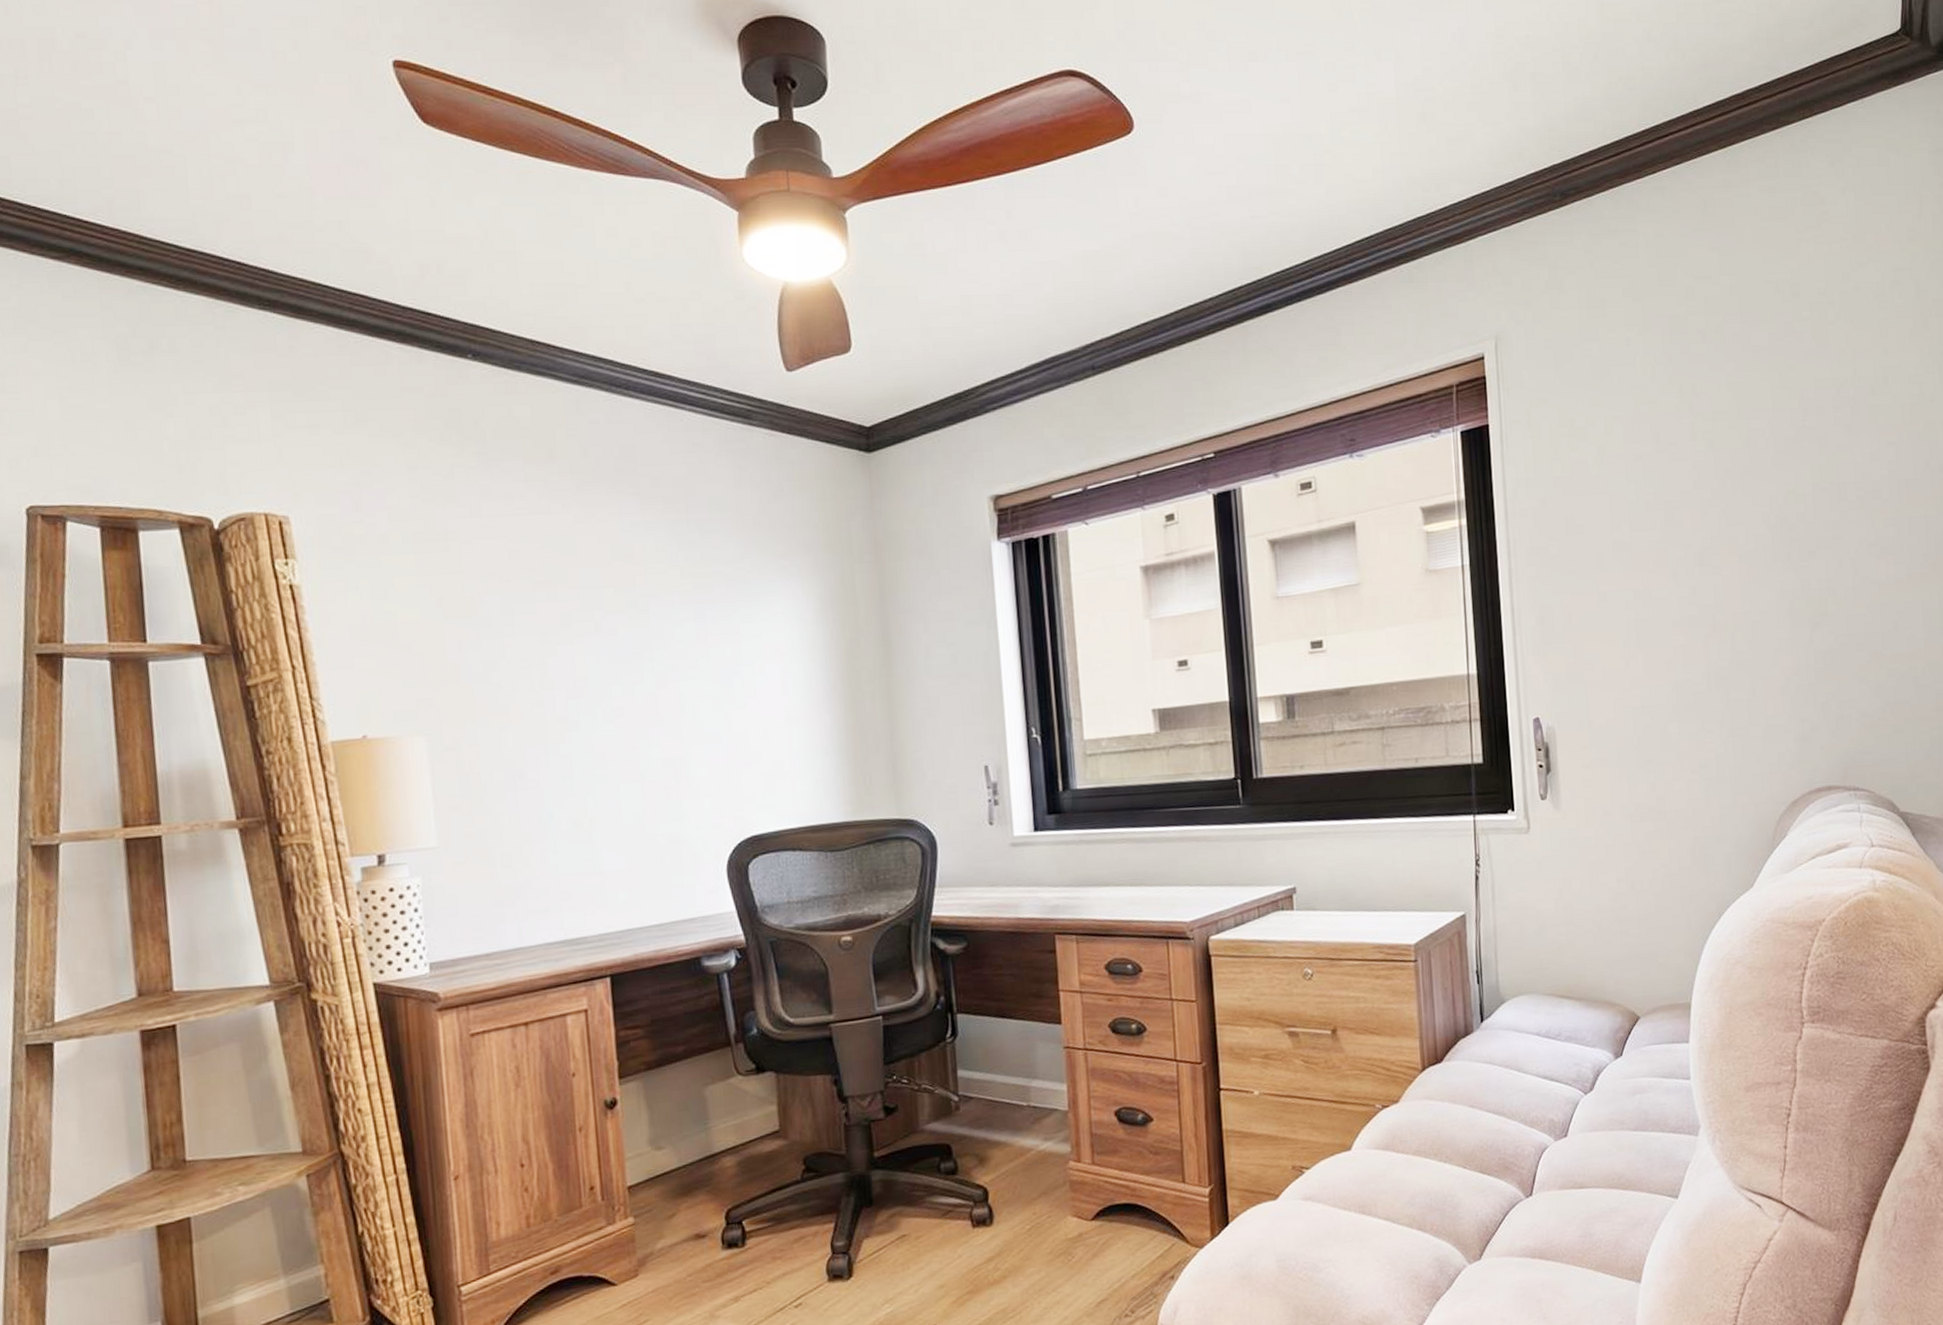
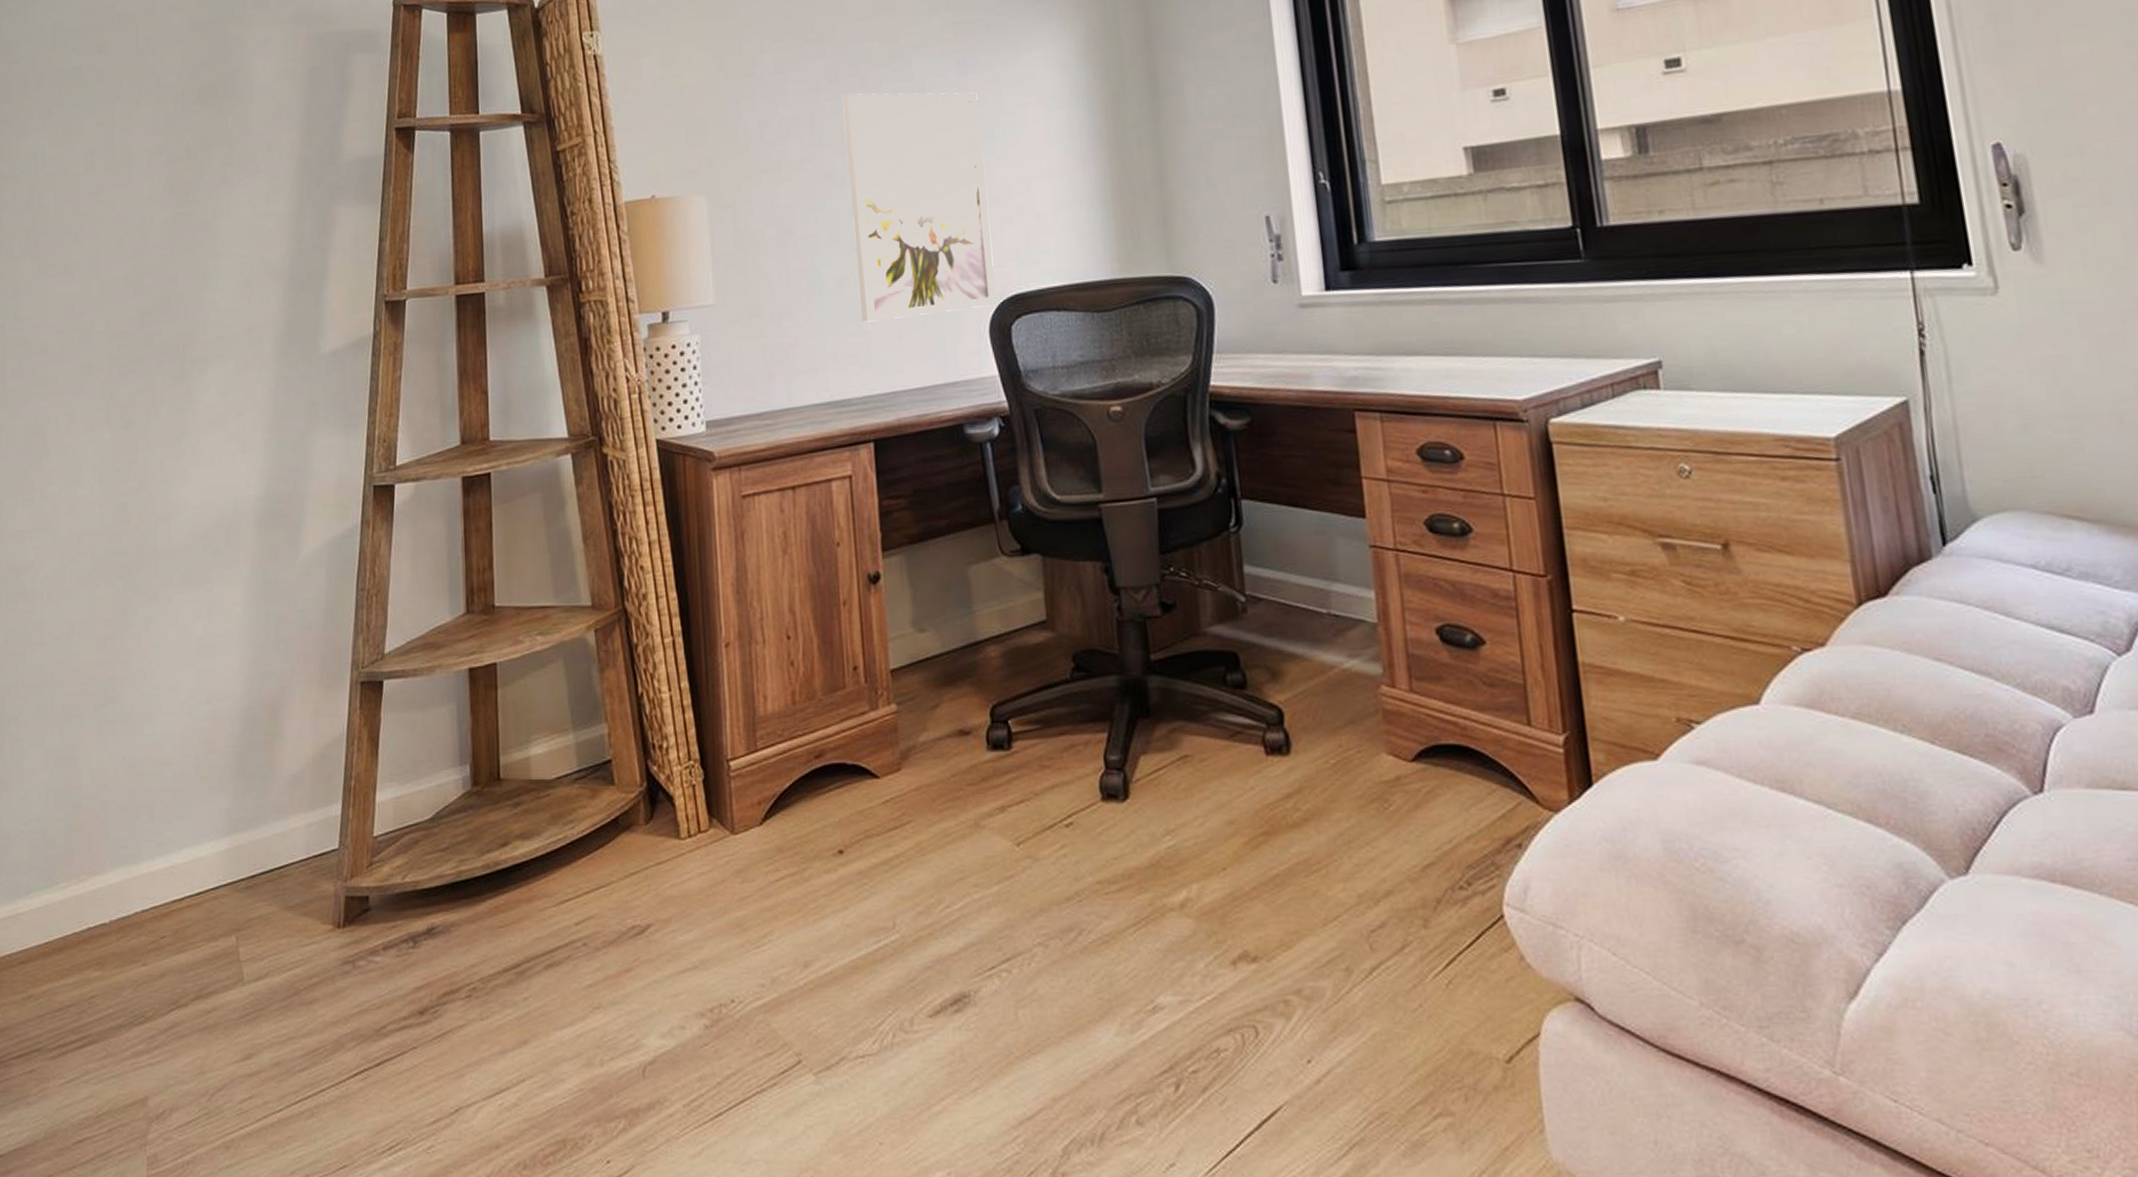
wall art: none [576,638,735,863] -> present [842,92,997,323]

